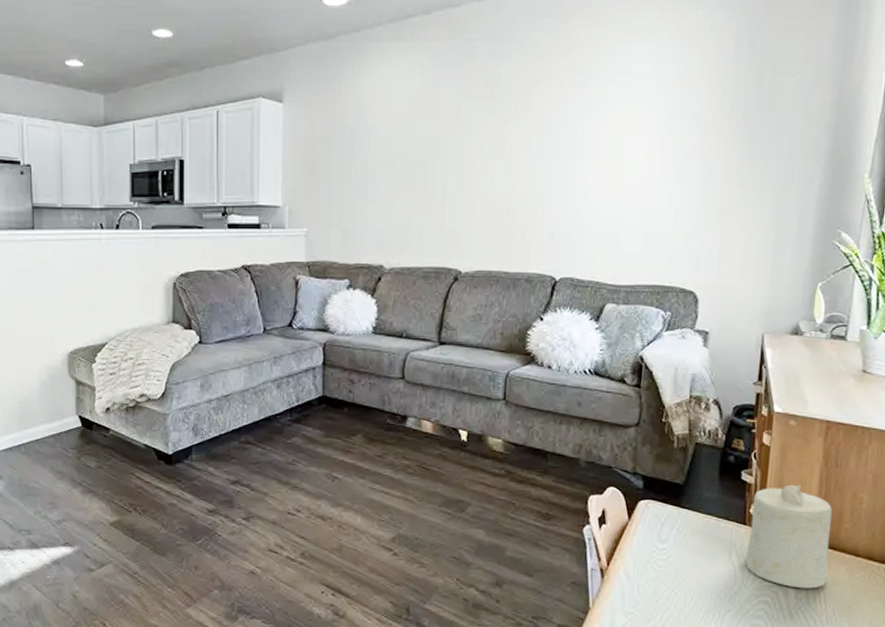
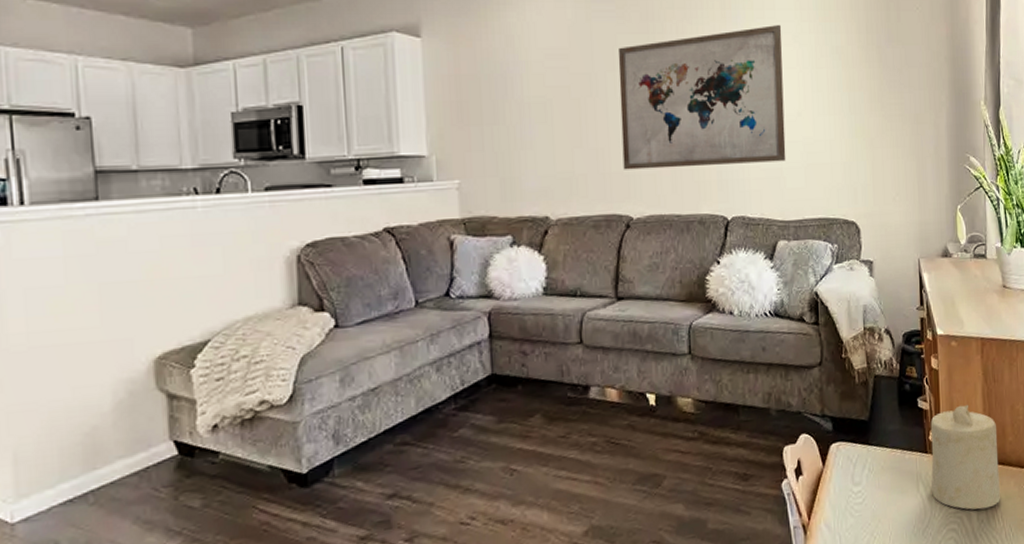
wall art: none [456,89,635,228] -> present [618,24,786,170]

